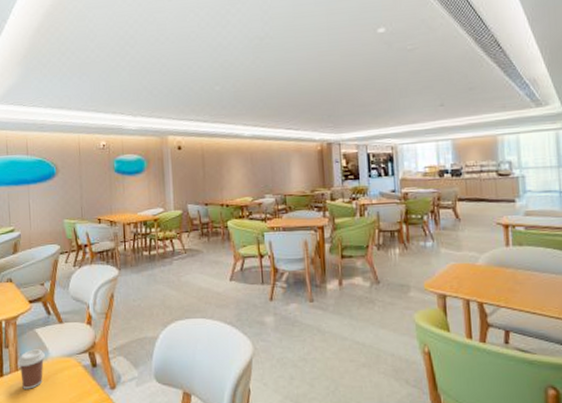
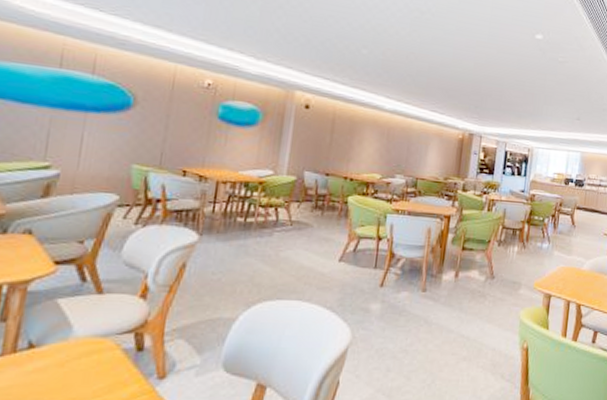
coffee cup: present [17,349,46,389] -> none [17,325,67,378]

